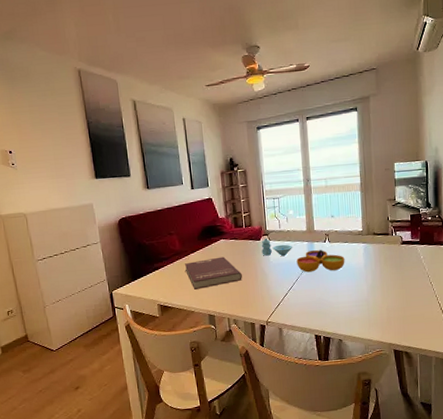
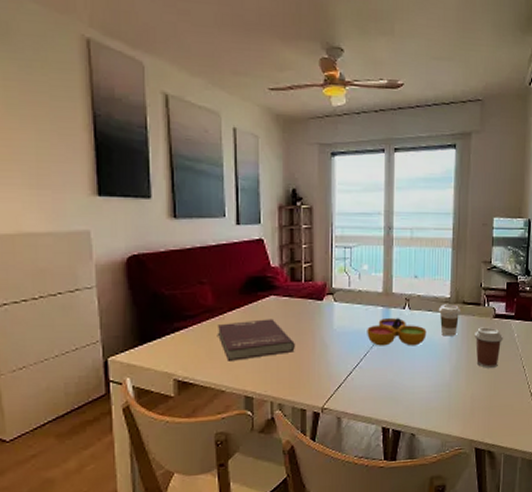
salt and pepper shaker set: present [261,238,293,257] -> none [323,298,364,324]
coffee cup: none [353,236,372,262] -> present [438,304,461,337]
coffee cup: none [385,252,411,285] -> present [474,327,504,368]

